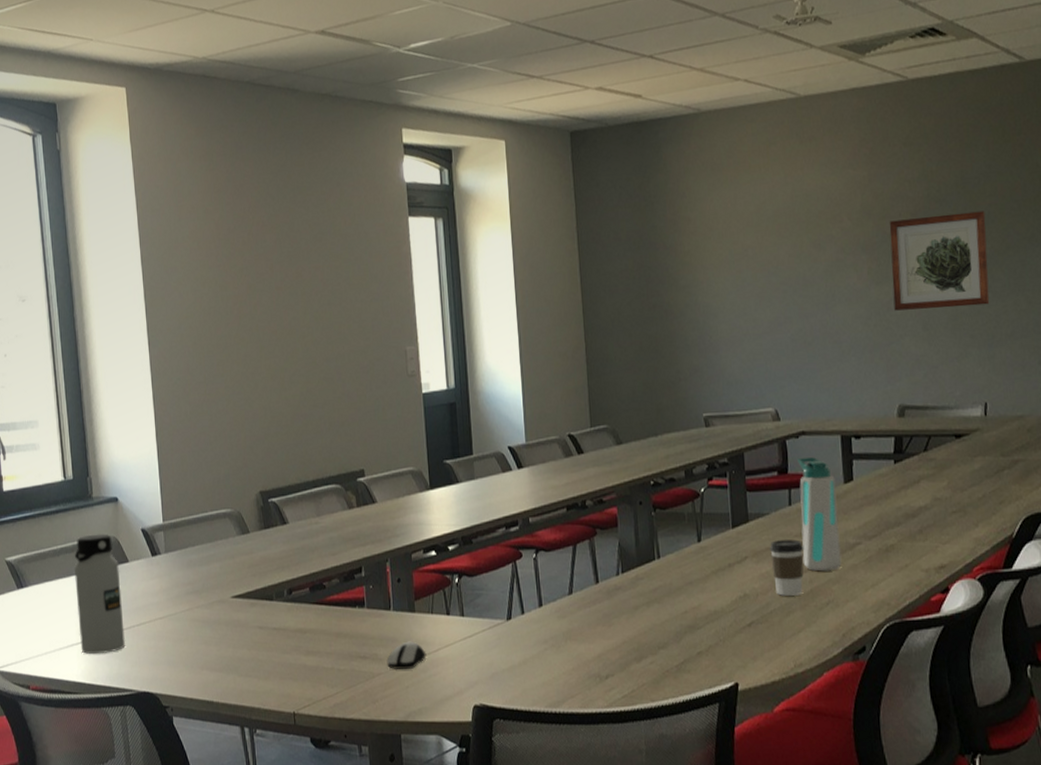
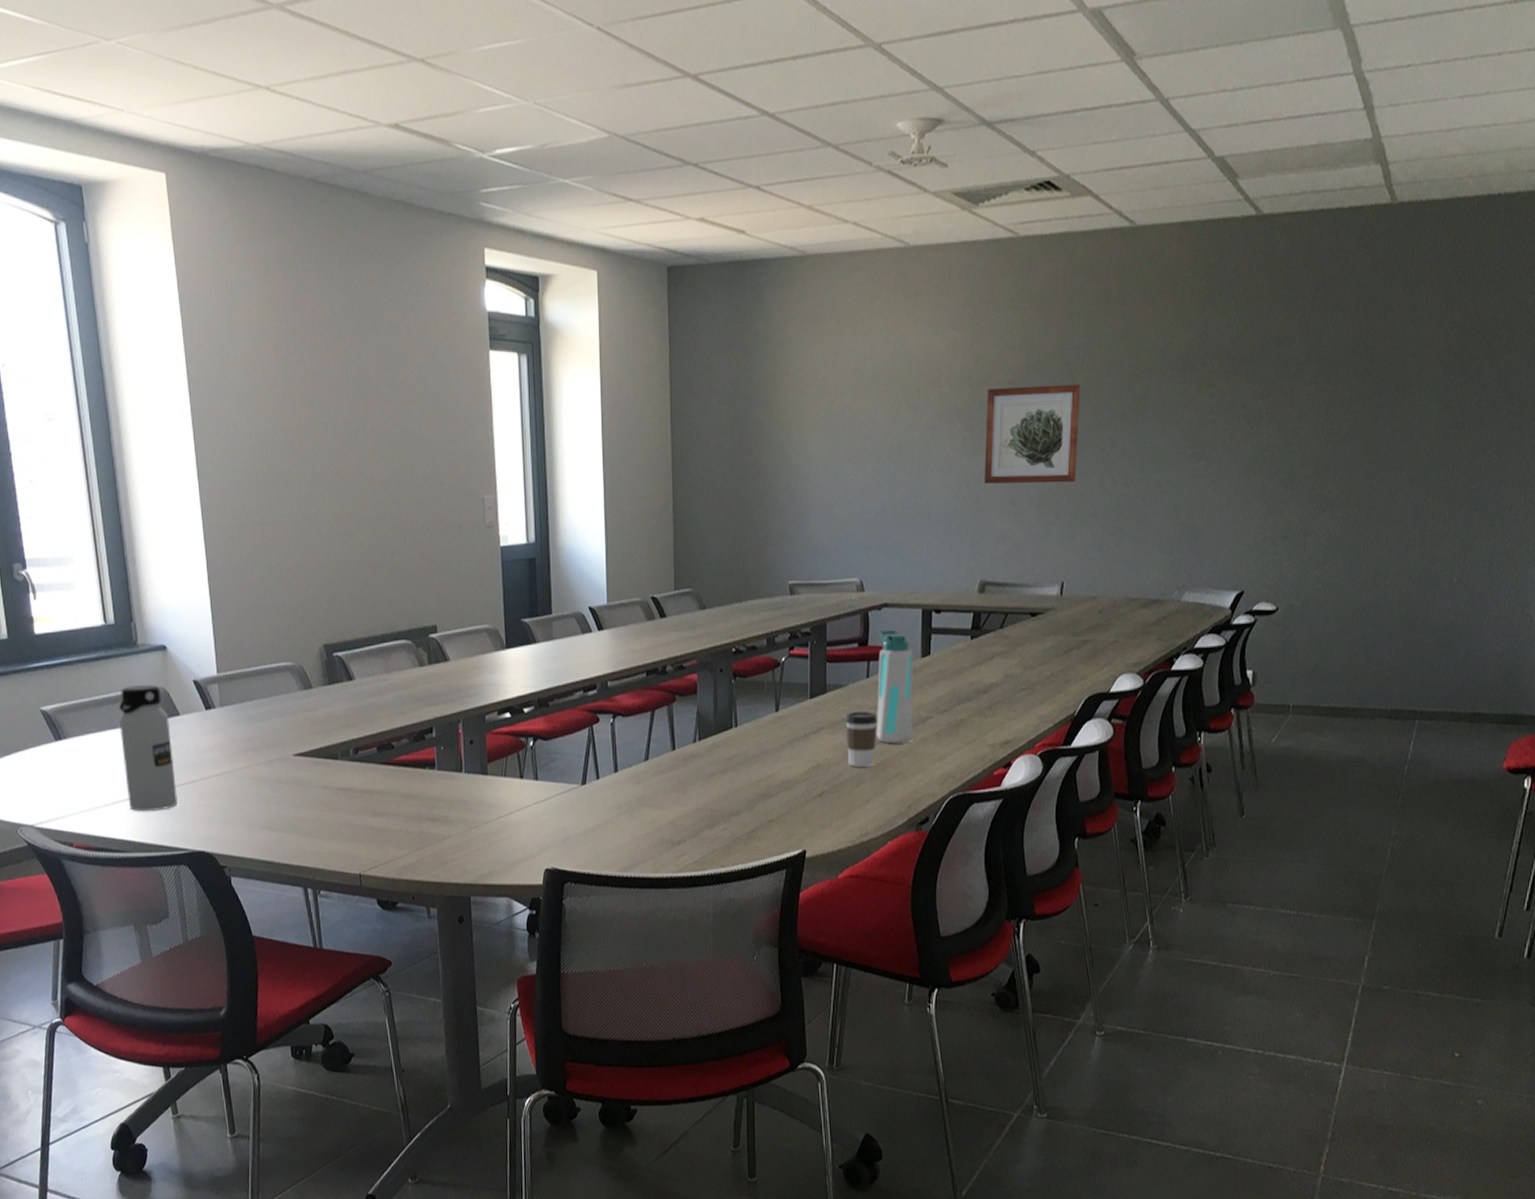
computer mouse: present [386,641,427,669] -> none [457,804,499,832]

